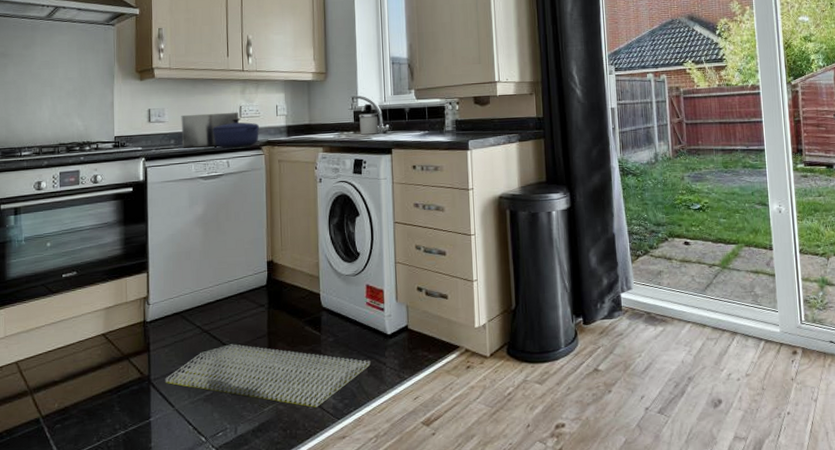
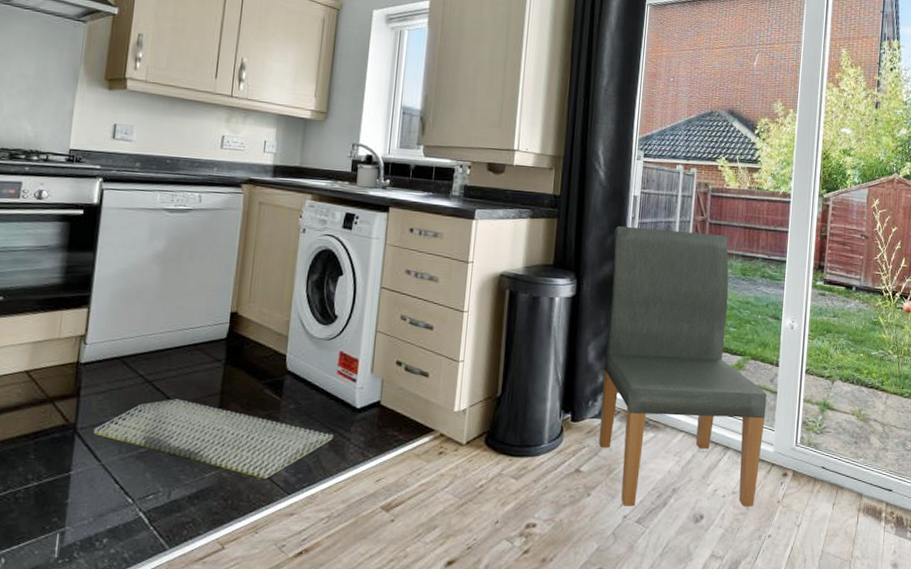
toaster: present [181,112,240,149] -> none [148,136,221,177]
cooking pot: present [212,118,260,148] -> none [186,148,243,182]
dining chair: none [597,133,769,399] -> present [598,225,767,506]

